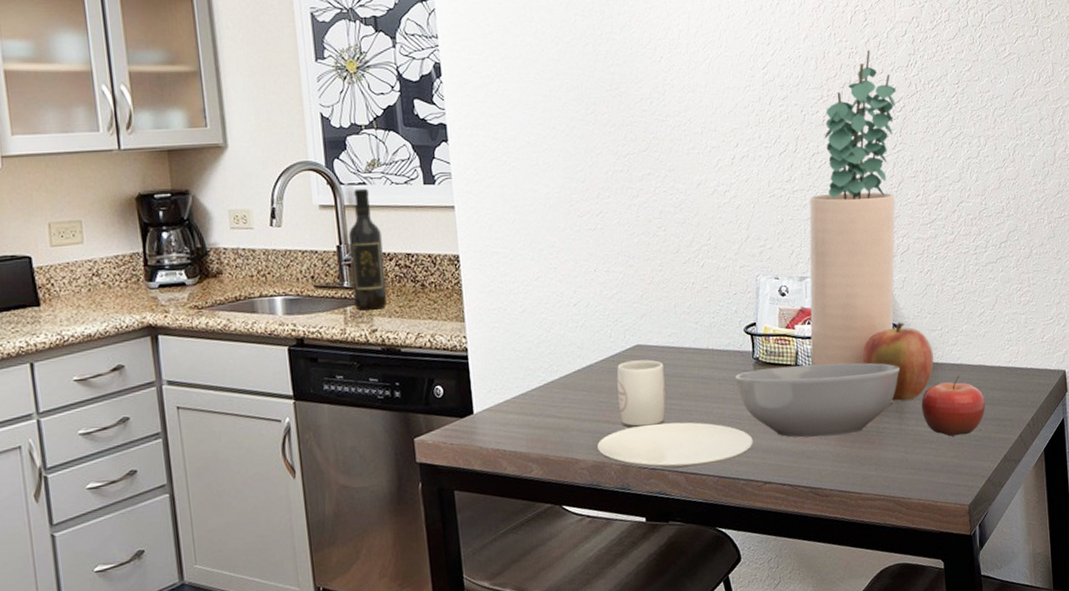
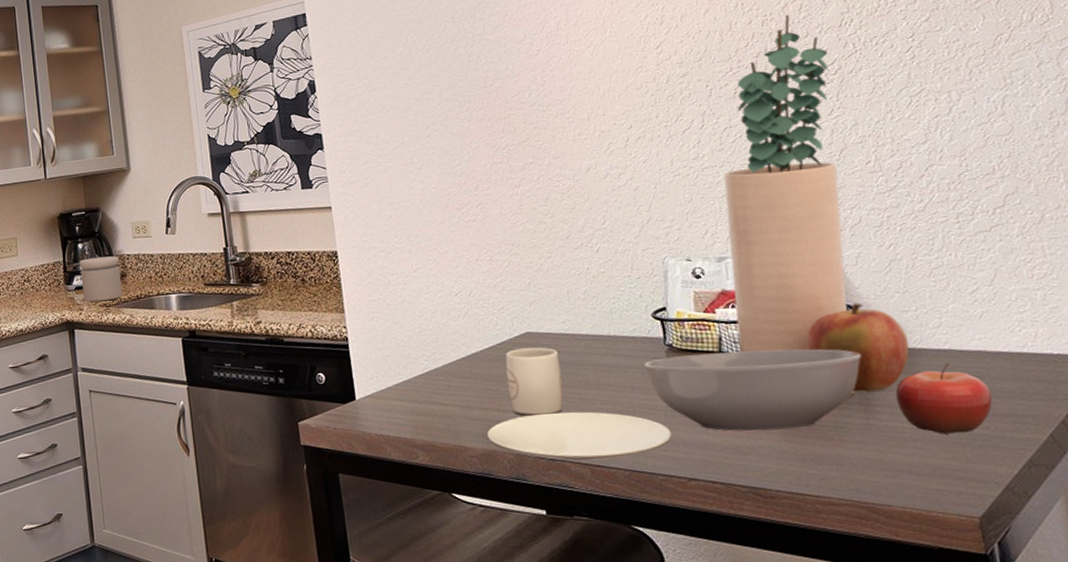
jar: none [164,248,219,304] -> present [79,256,123,303]
wine bottle: present [348,188,388,310] -> none [233,196,271,305]

